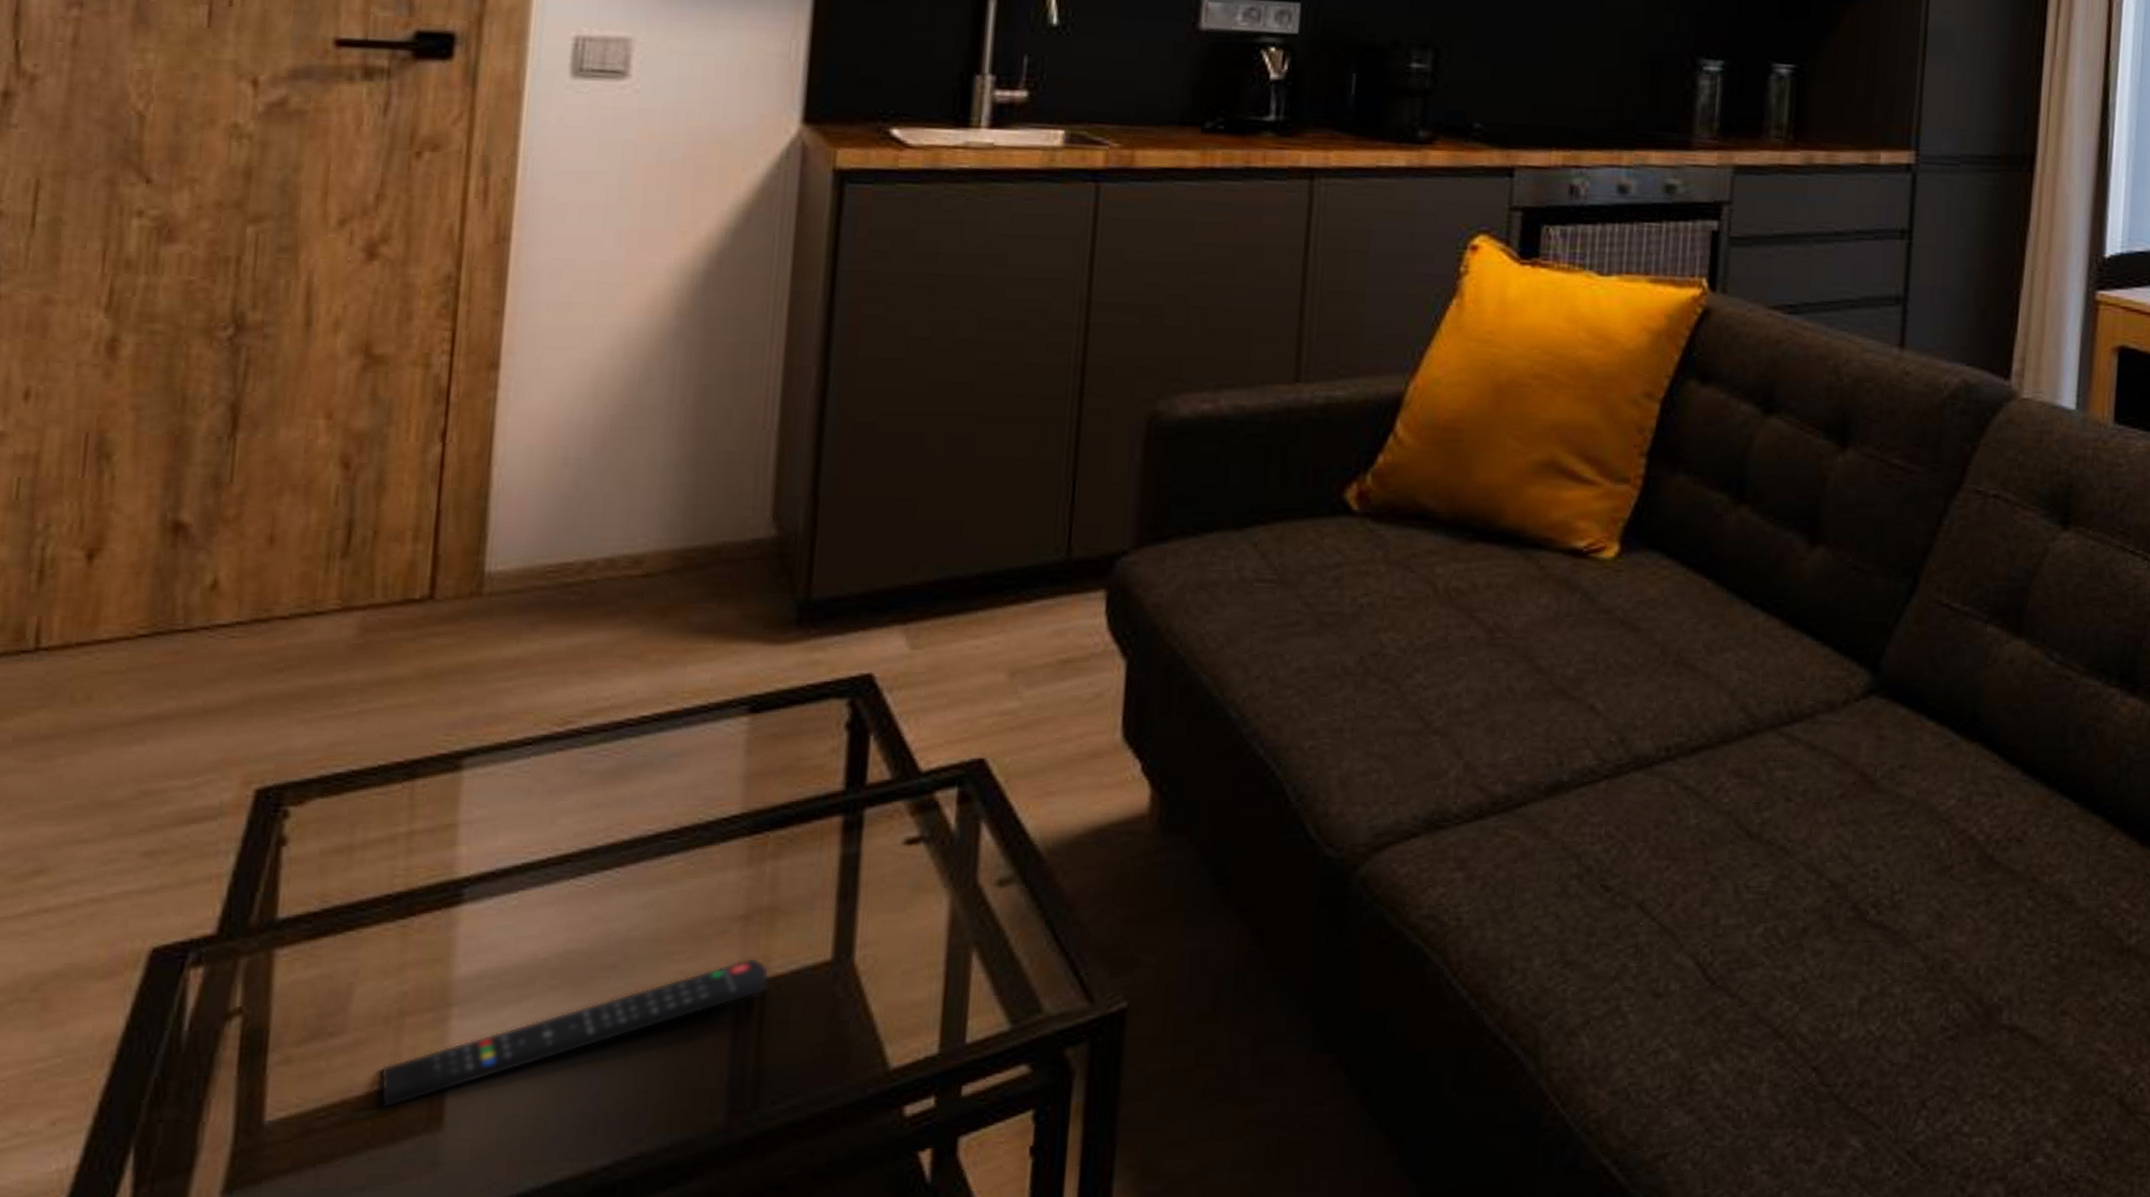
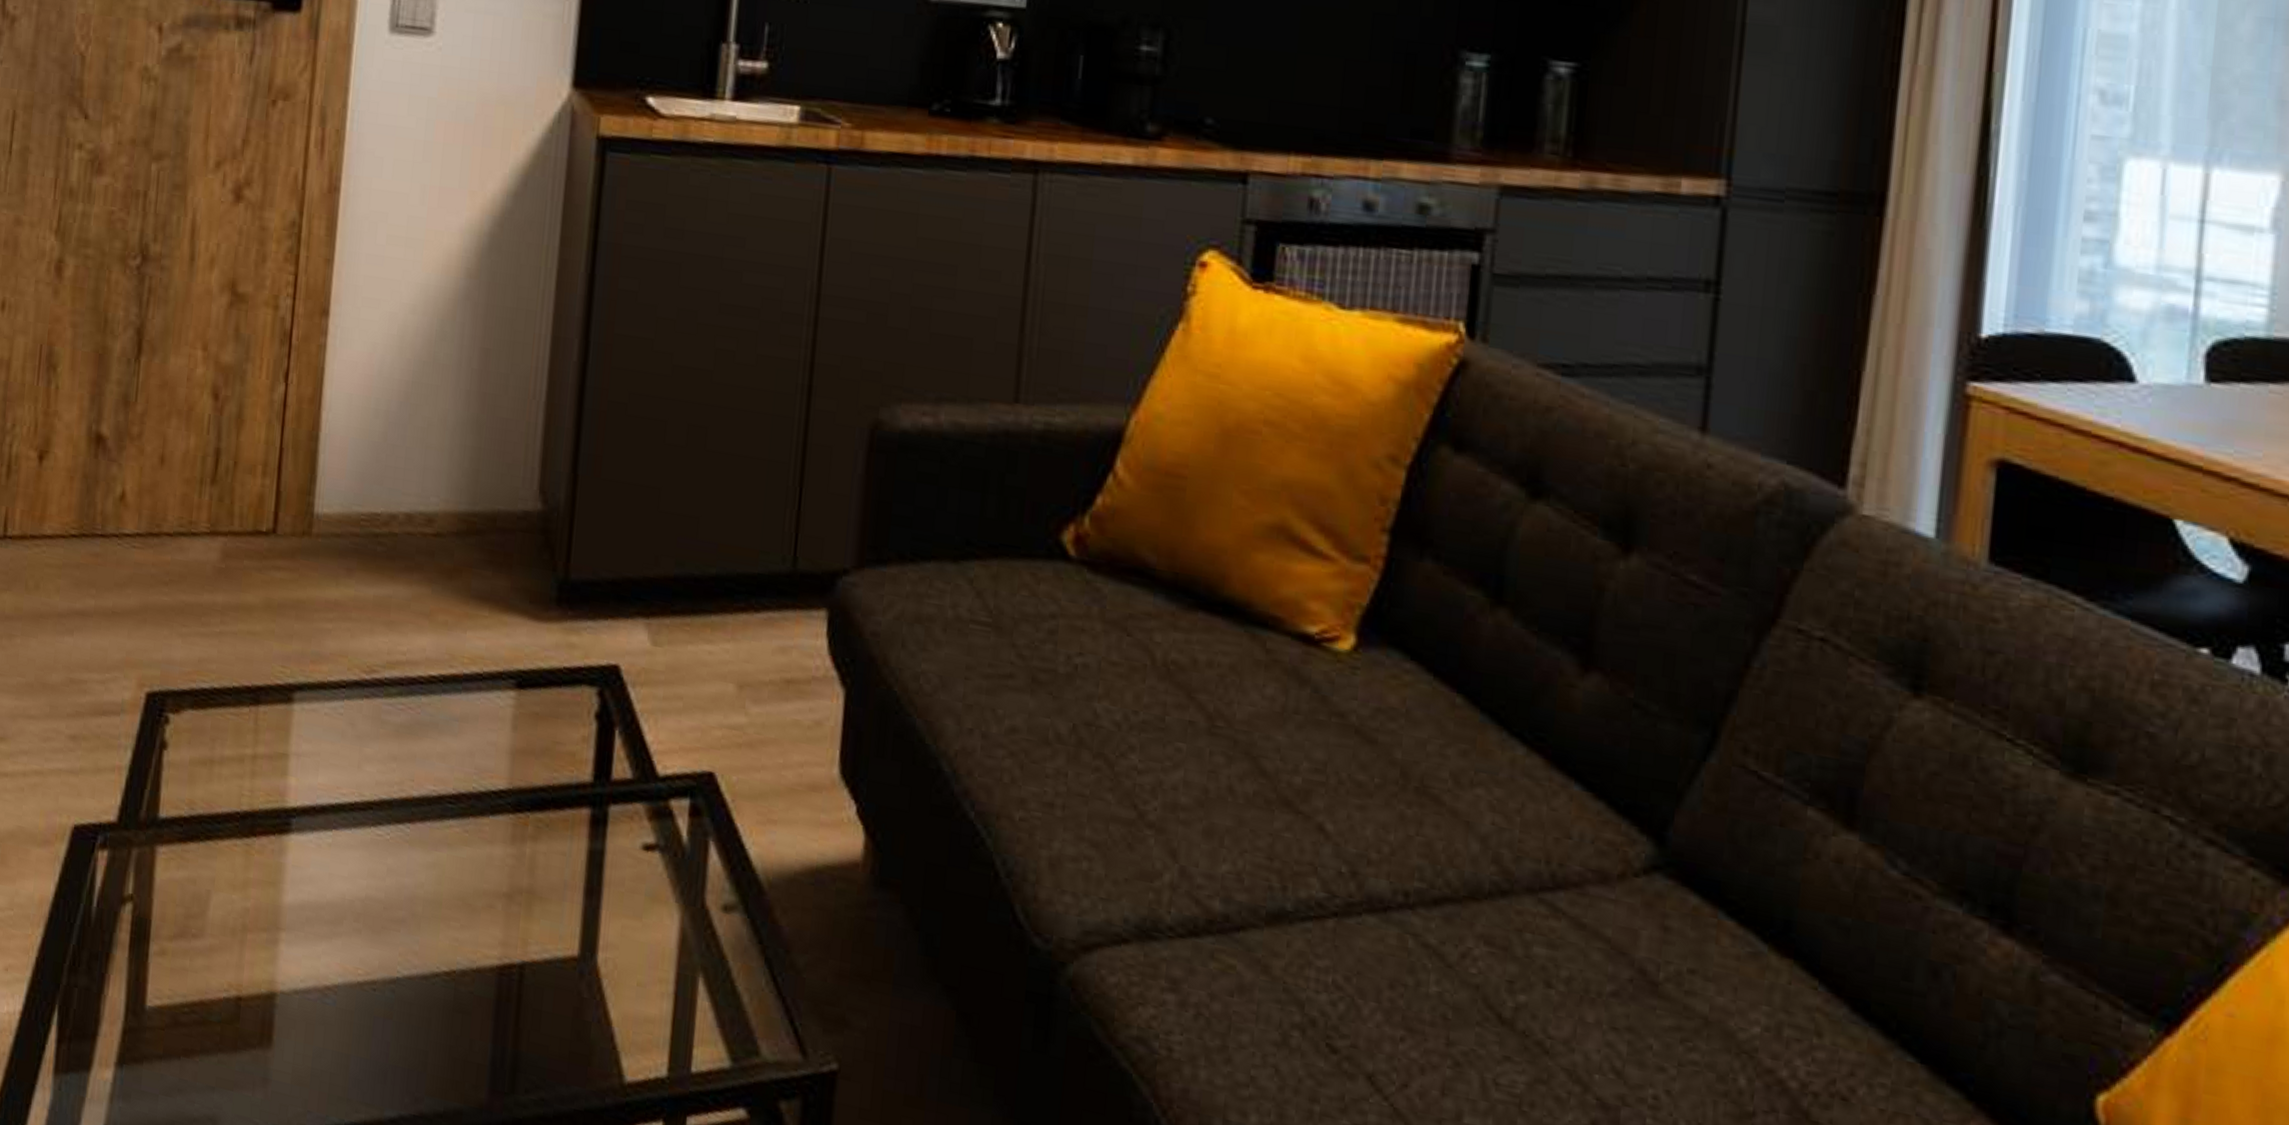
remote control: present [380,958,770,1108] -> none [227,938,527,1017]

